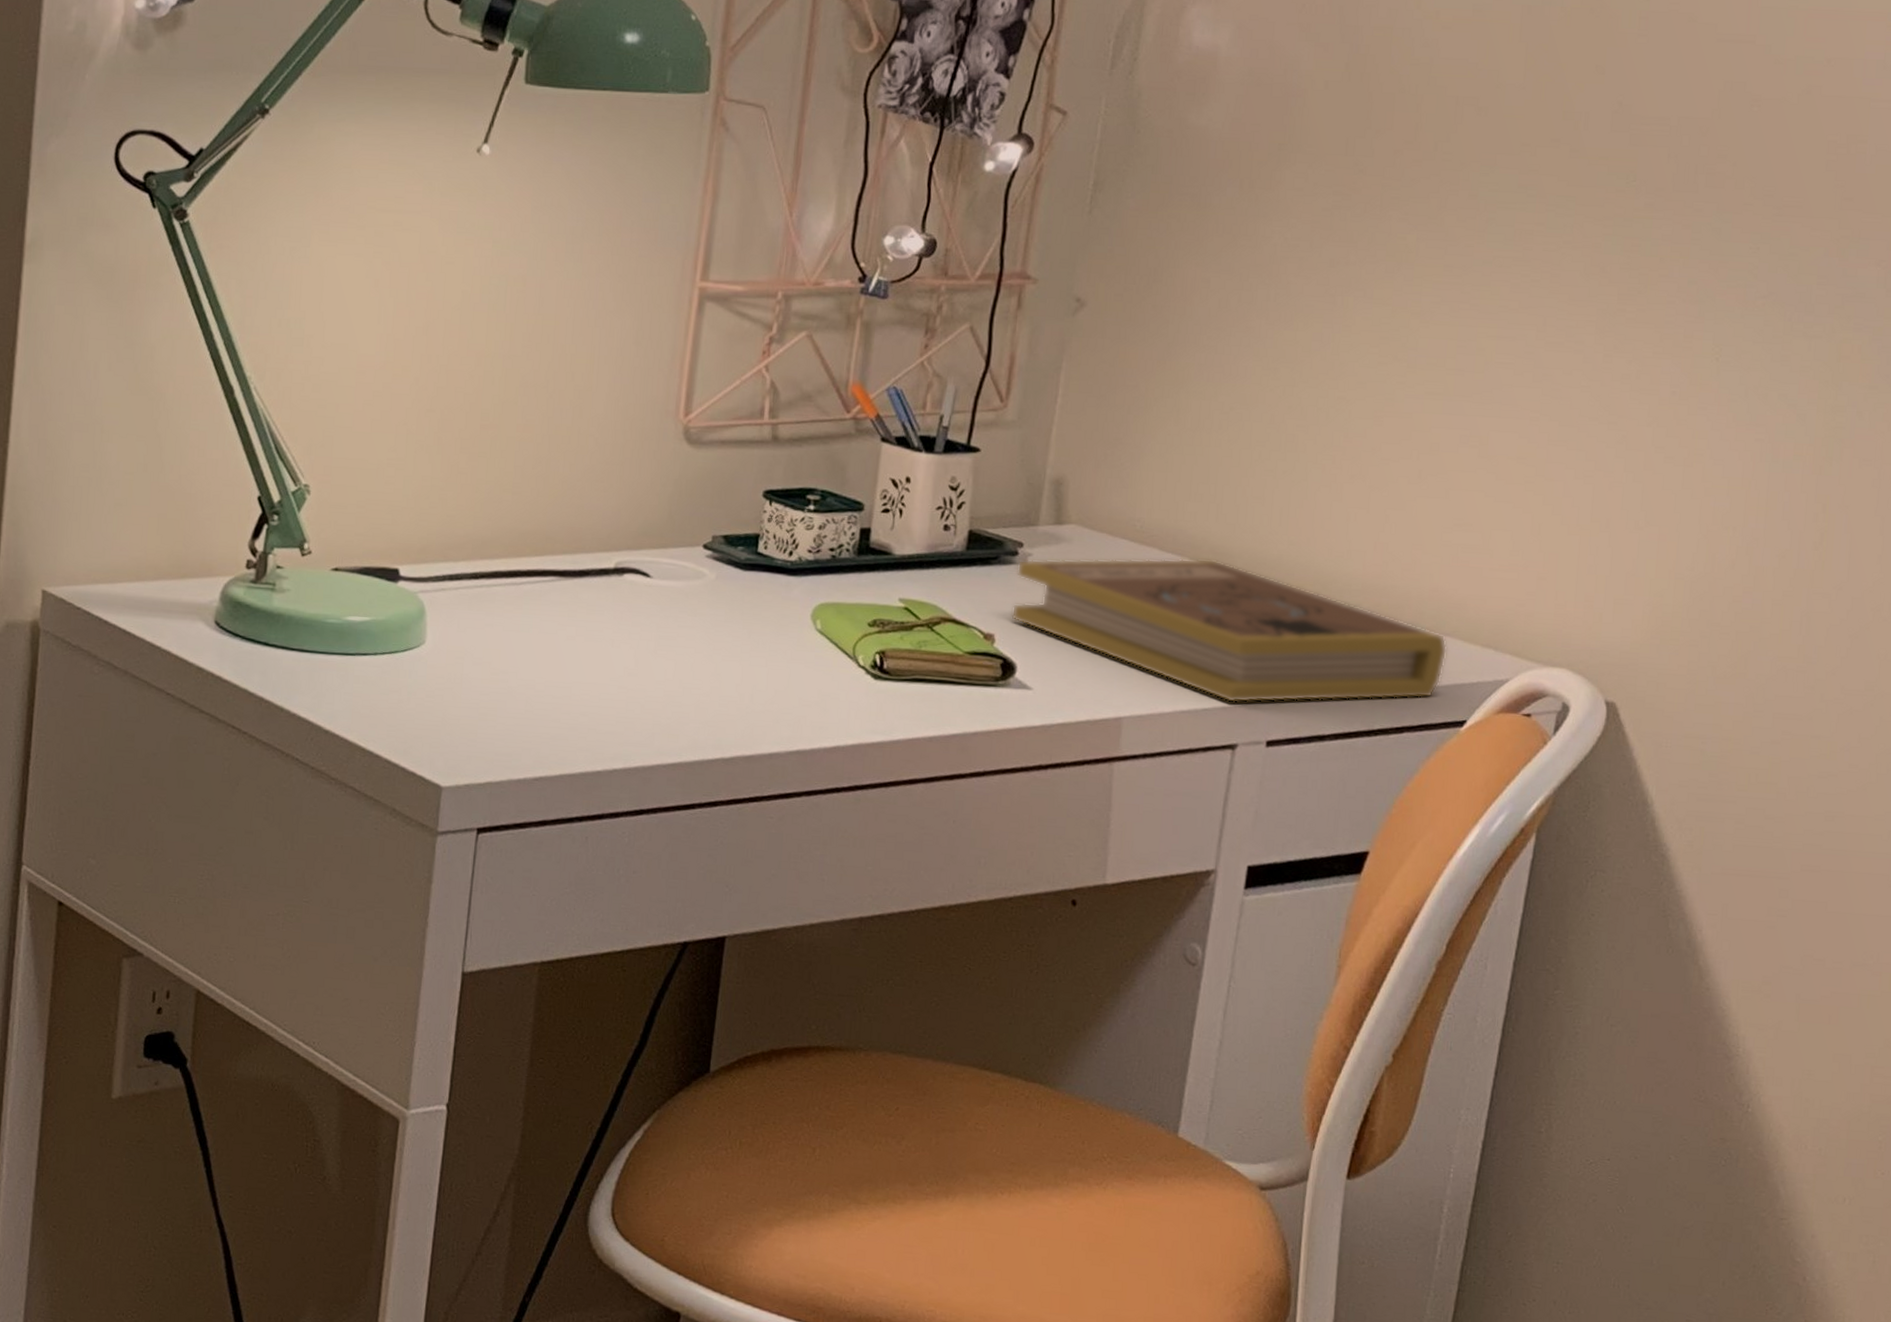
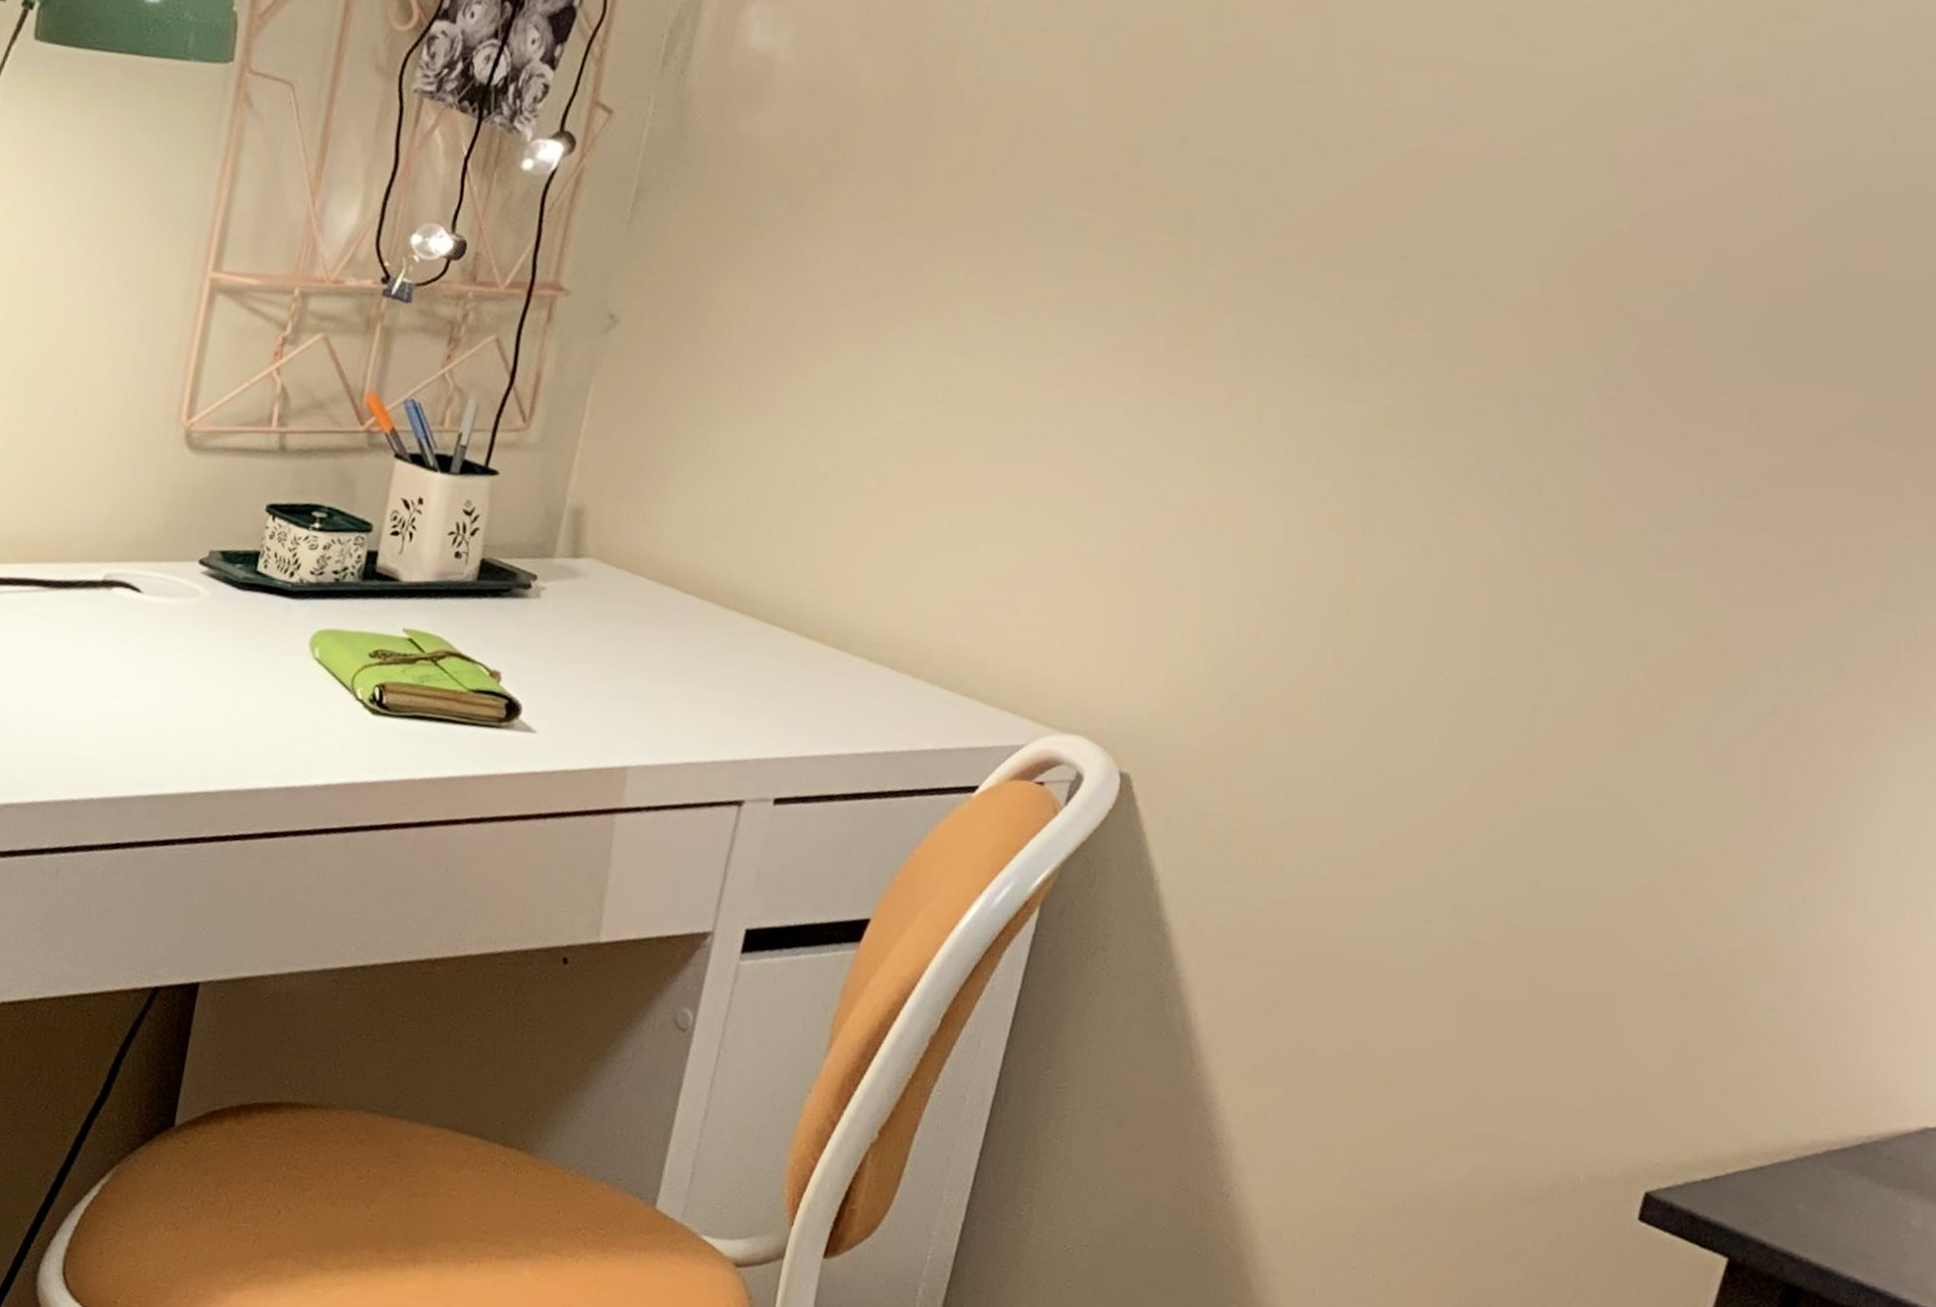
book: present [1011,558,1448,704] -> none [520,593,966,761]

